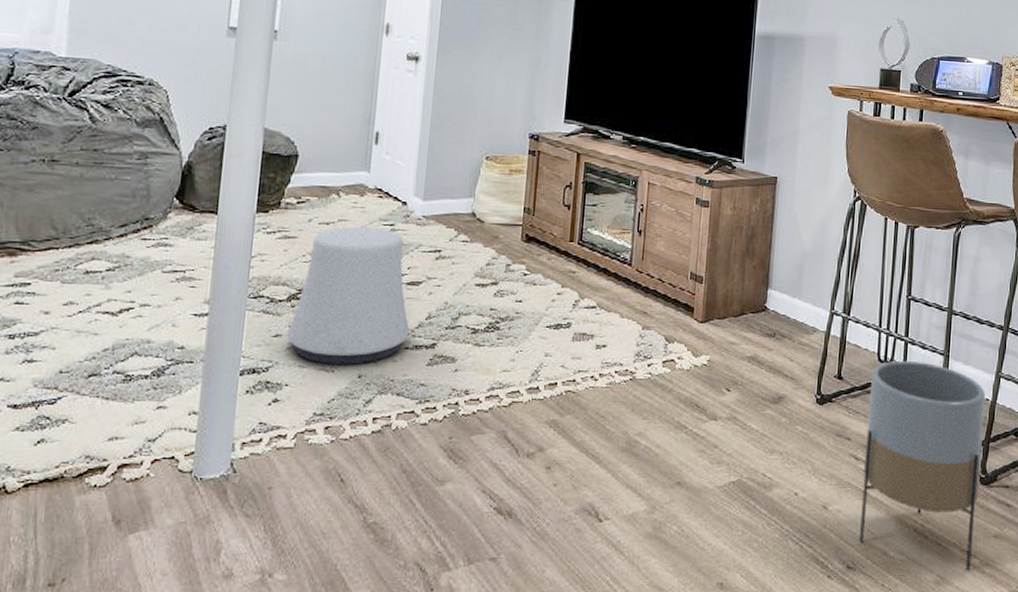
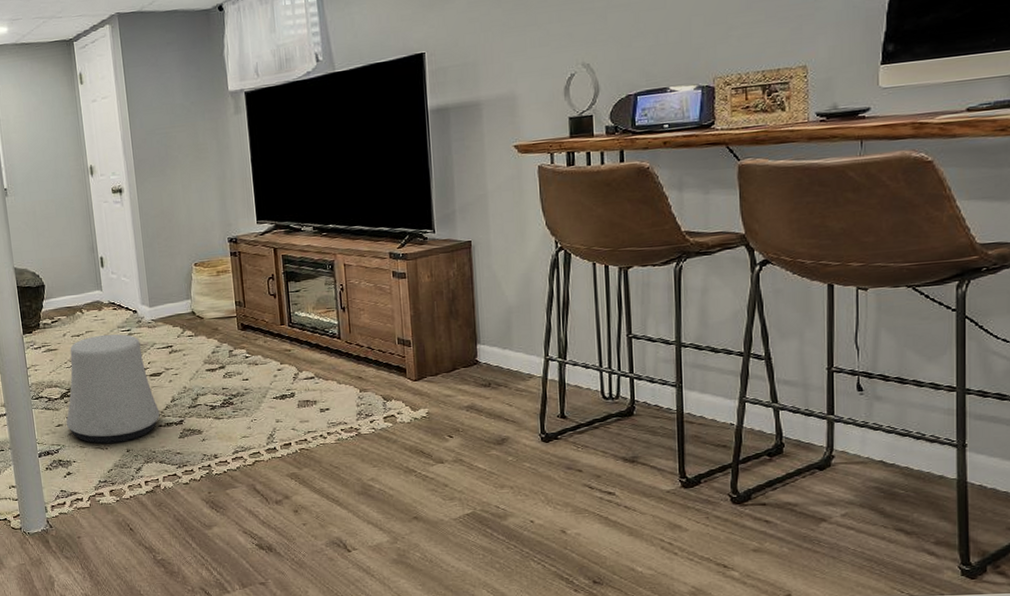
planter: present [859,360,985,571] -> none [597,395,732,582]

